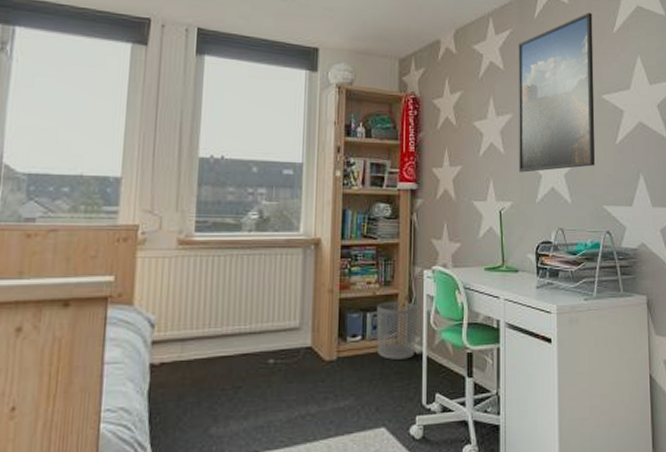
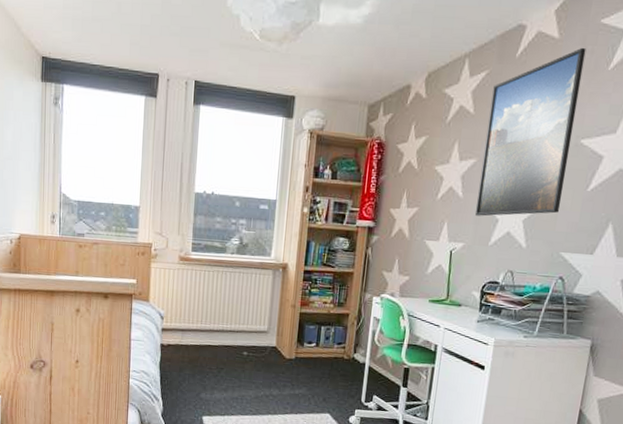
waste bin: present [376,302,418,360] -> none [328,319,365,366]

